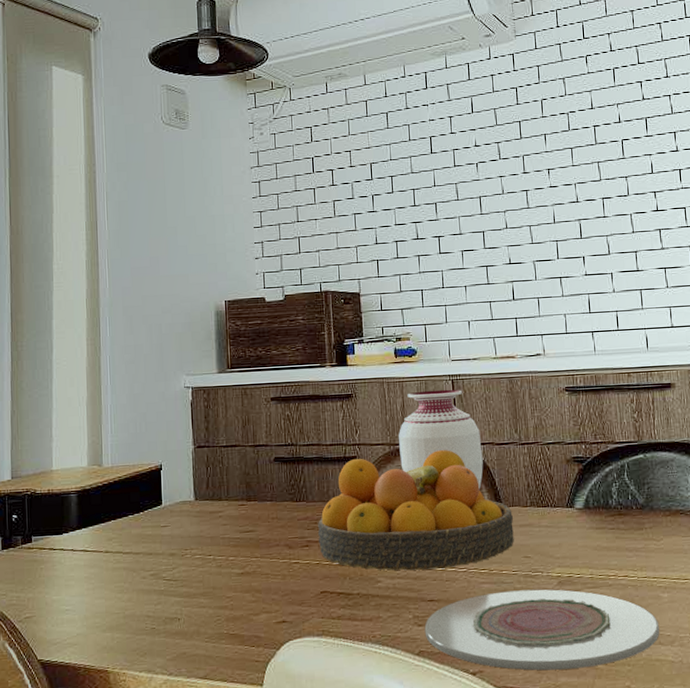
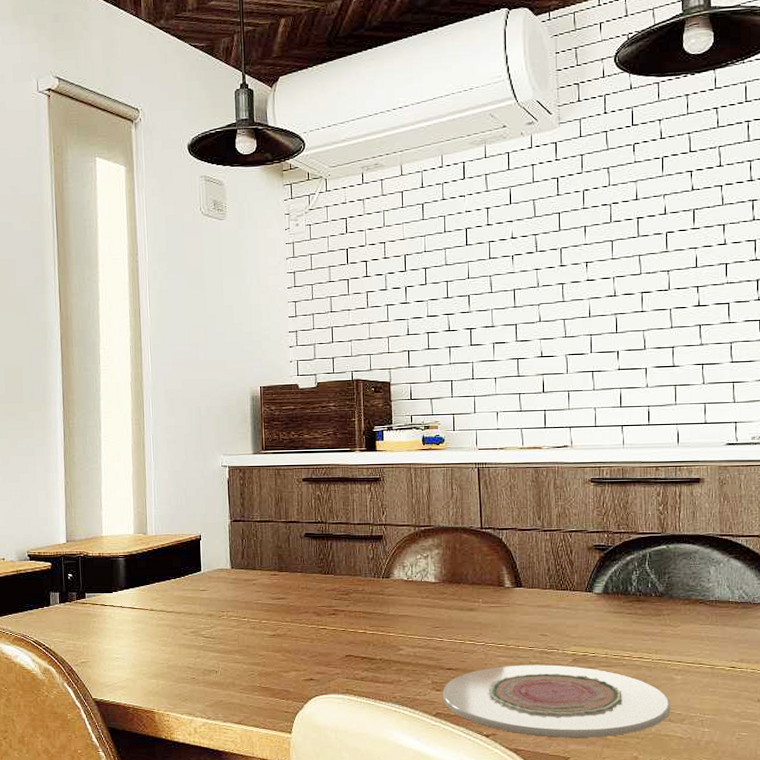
fruit bowl: present [318,449,514,571] -> none [345,532,532,641]
vase: present [399,389,483,490] -> none [424,476,505,571]

